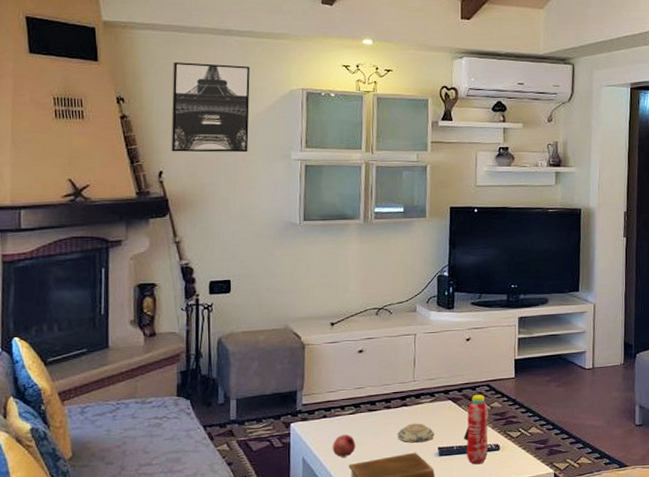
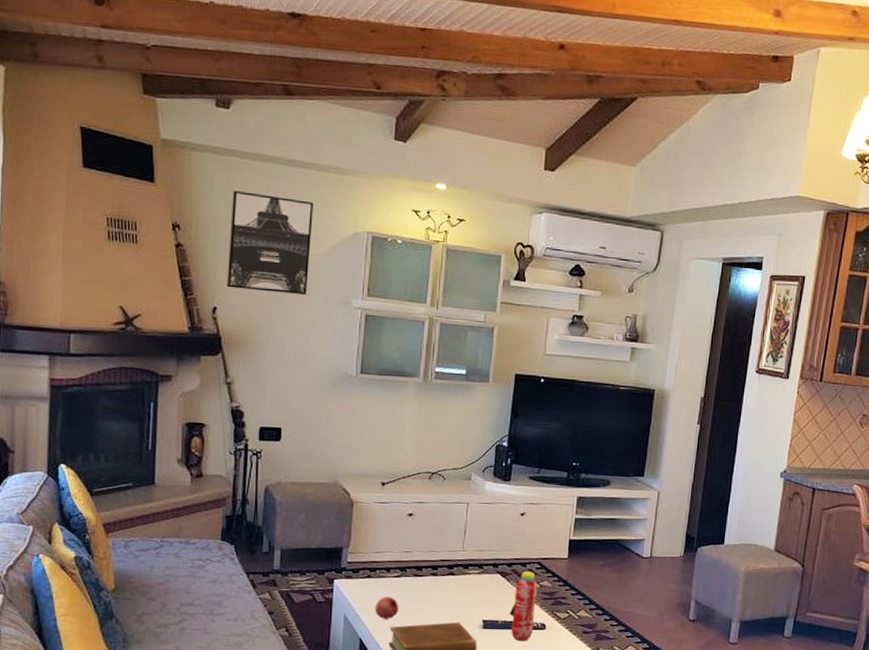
decorative bowl: present [397,423,434,443] -> none [442,593,480,613]

